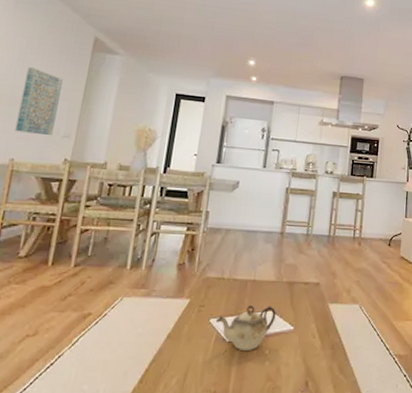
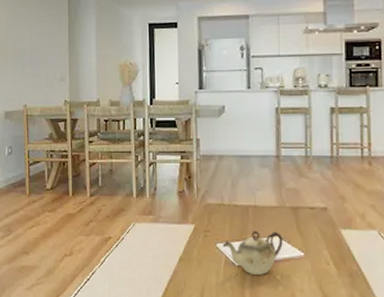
wall art: present [15,66,63,136] -> none [20,20,51,81]

